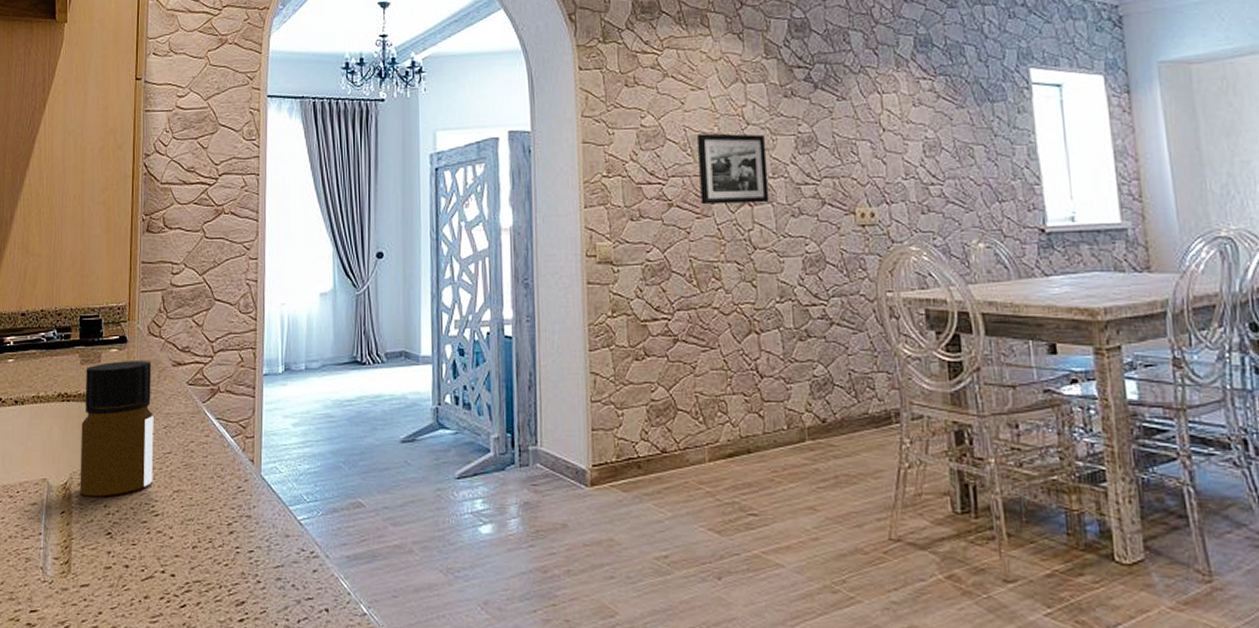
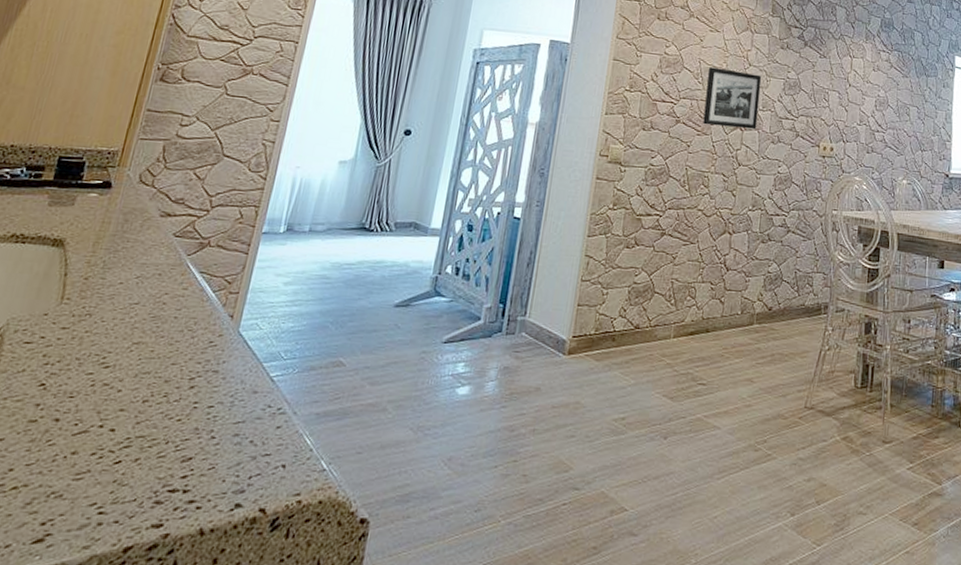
bottle: present [80,361,154,496] -> none [15,206,136,345]

